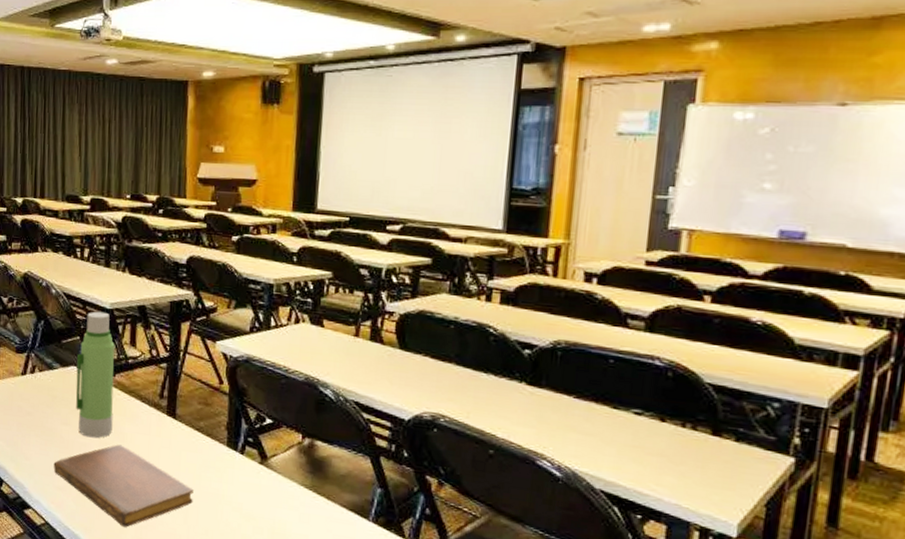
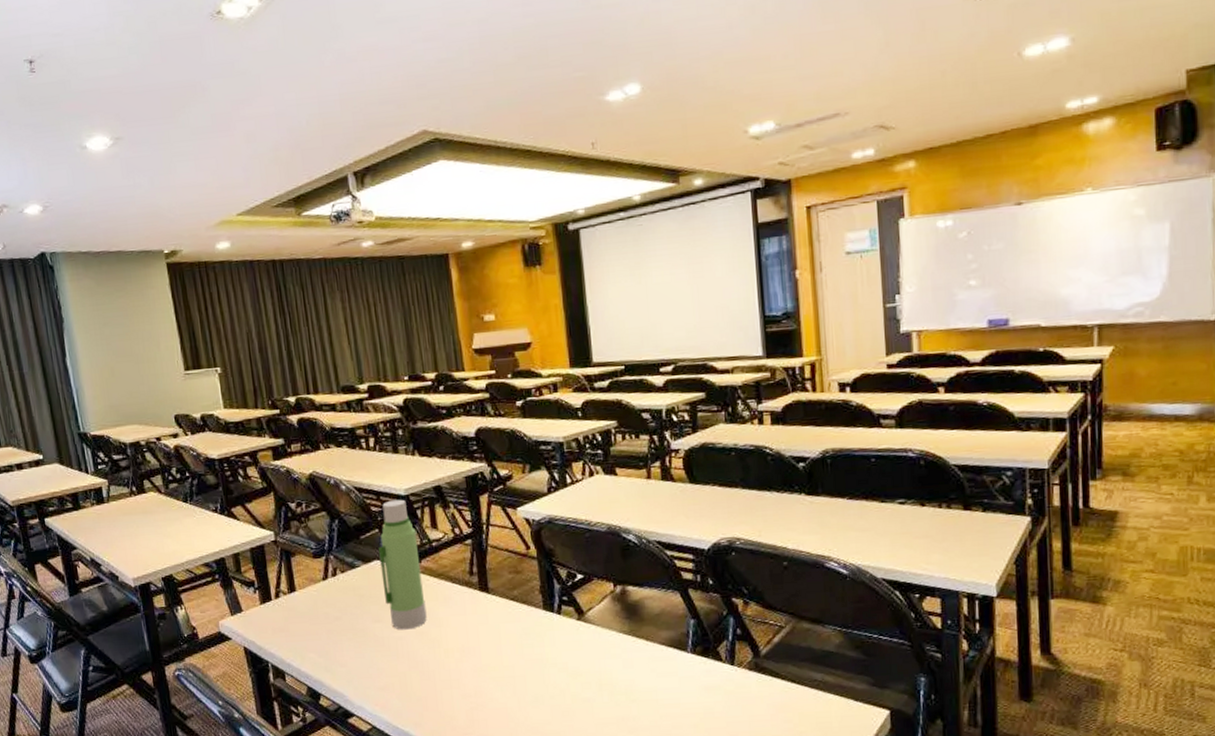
notebook: present [53,444,194,527] -> none [371,630,519,713]

